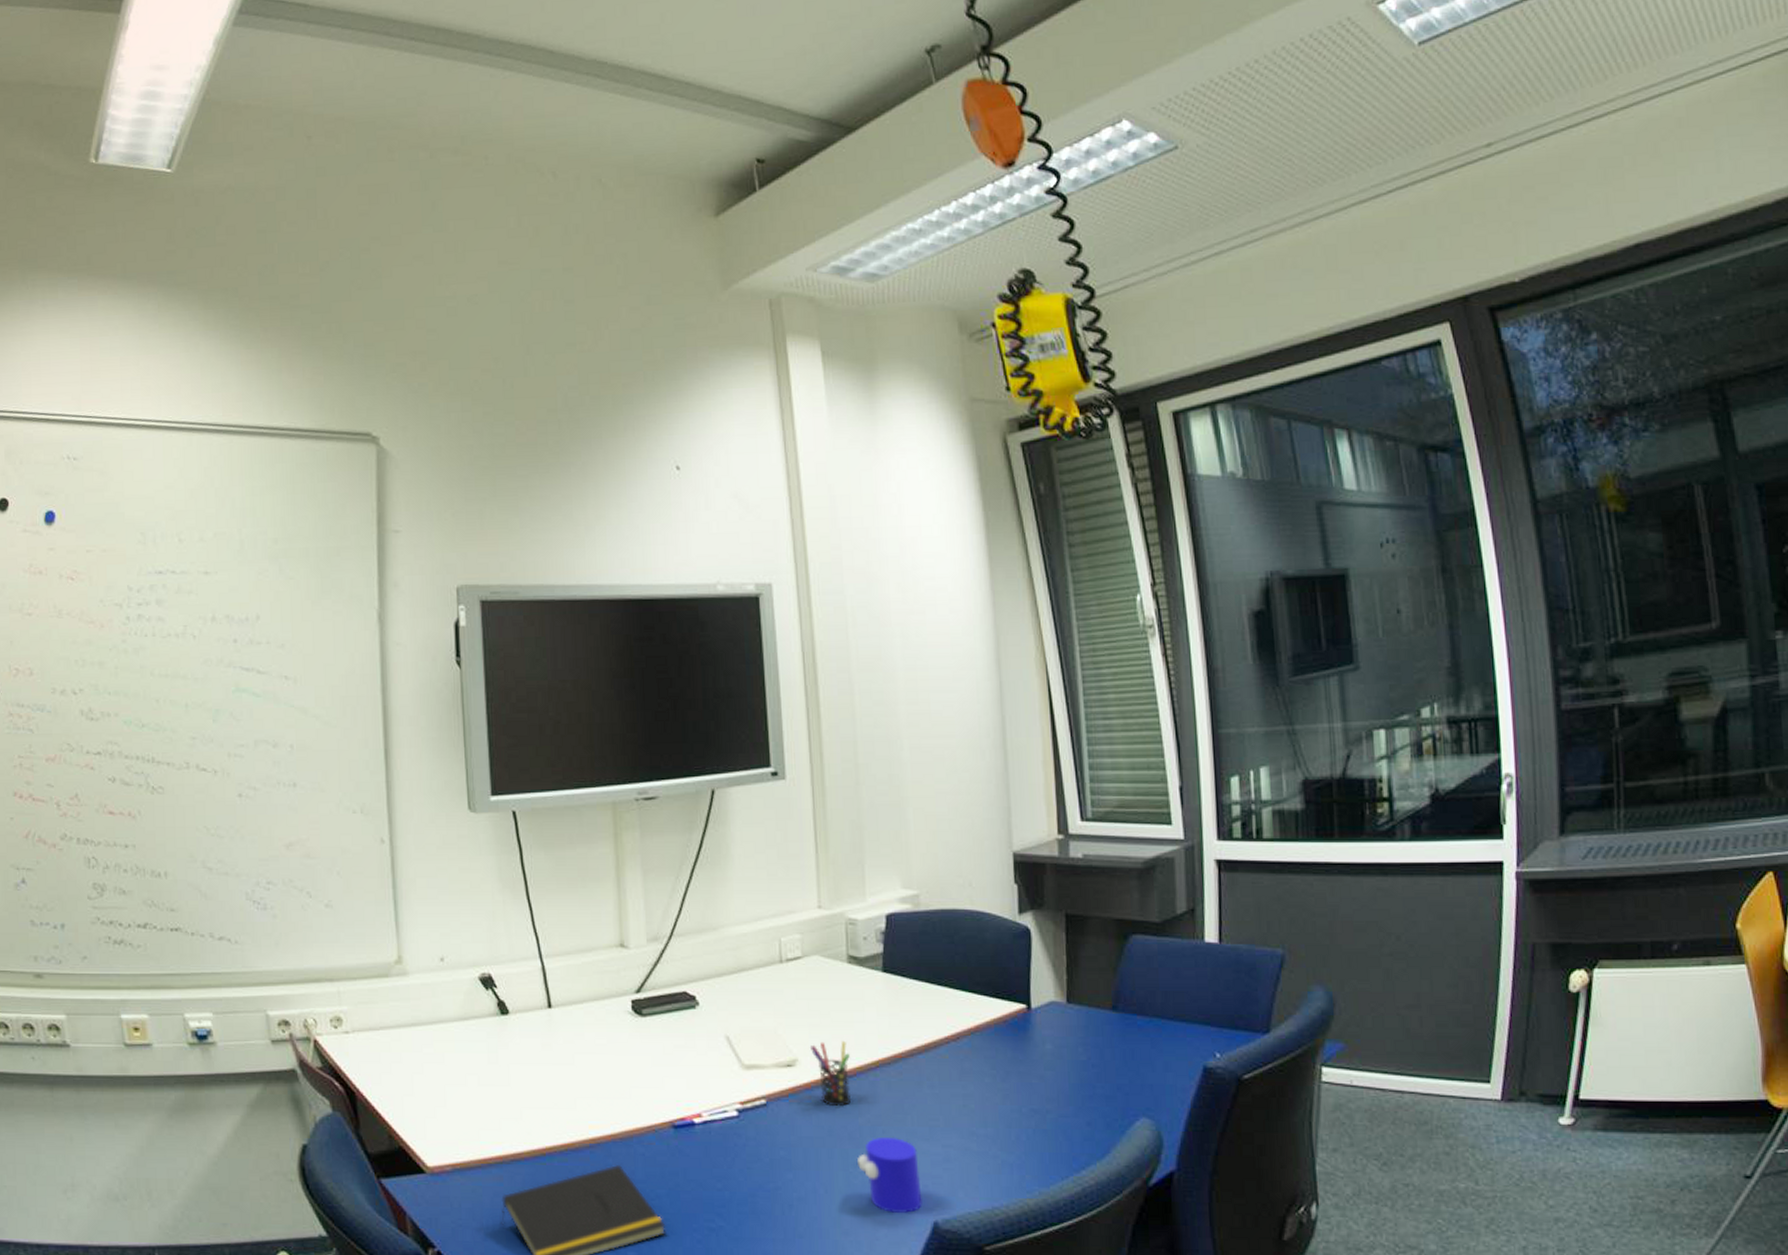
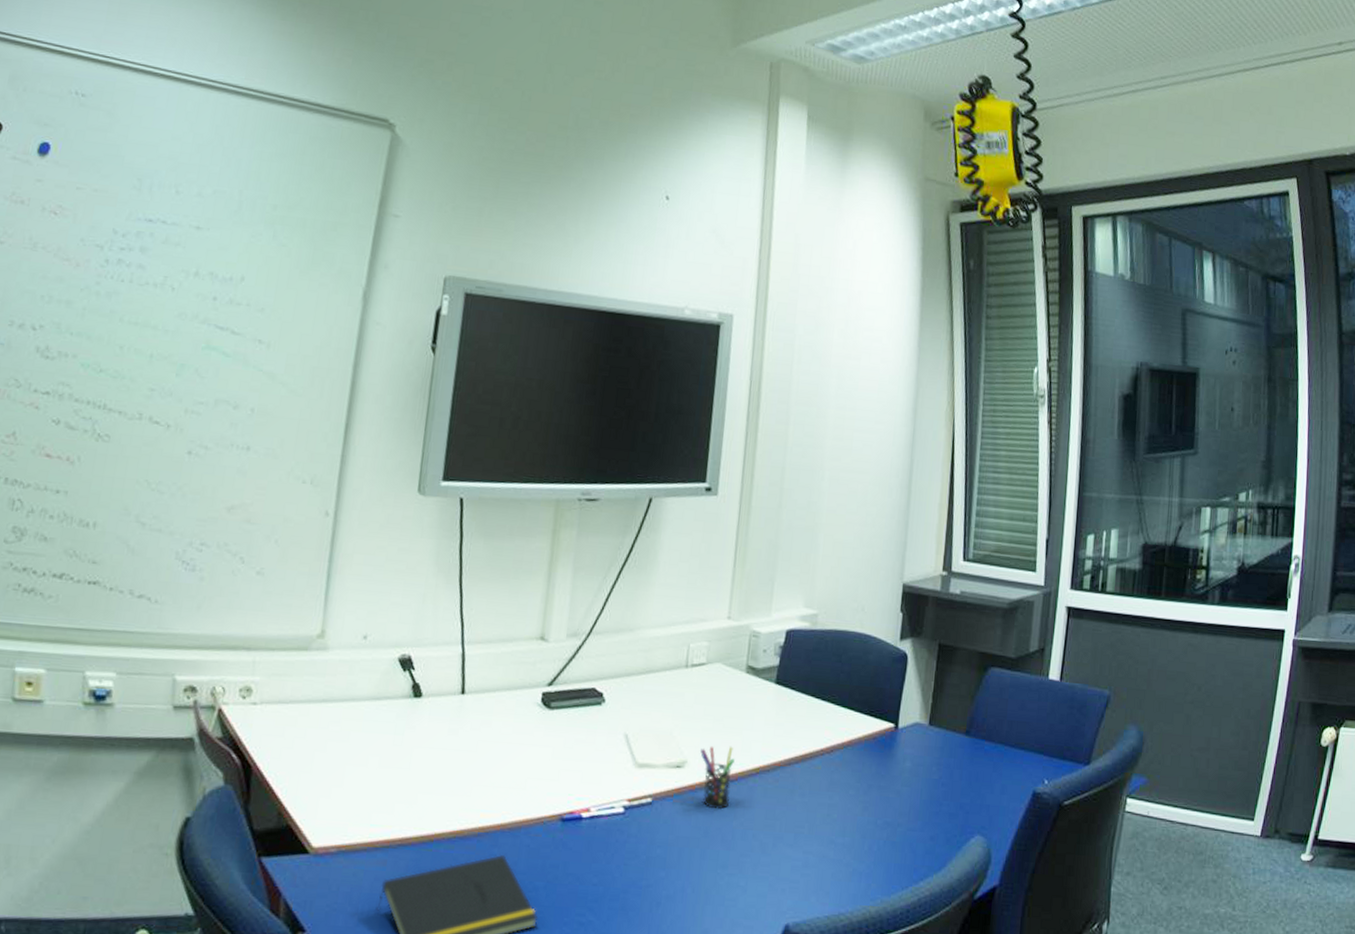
cup: present [856,1137,922,1214] -> none [725,841,781,916]

